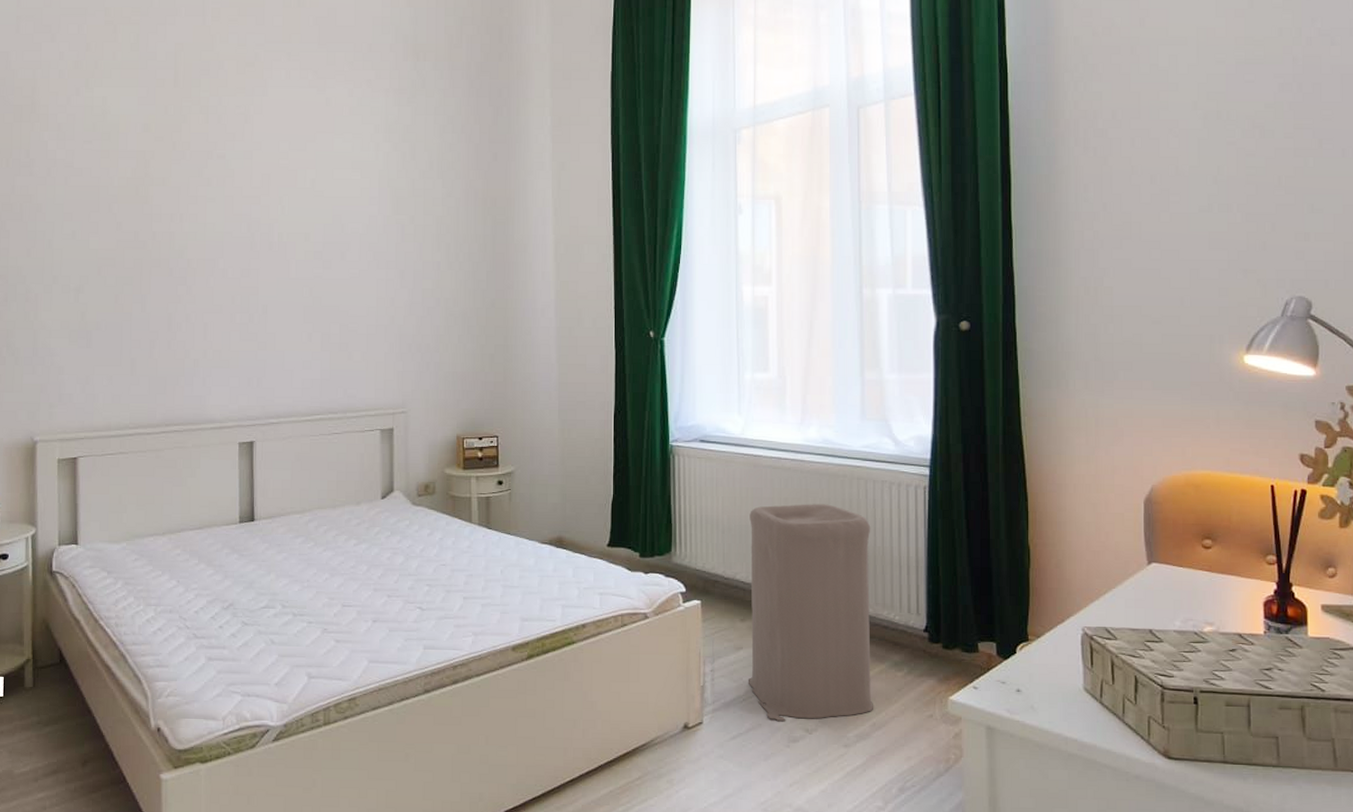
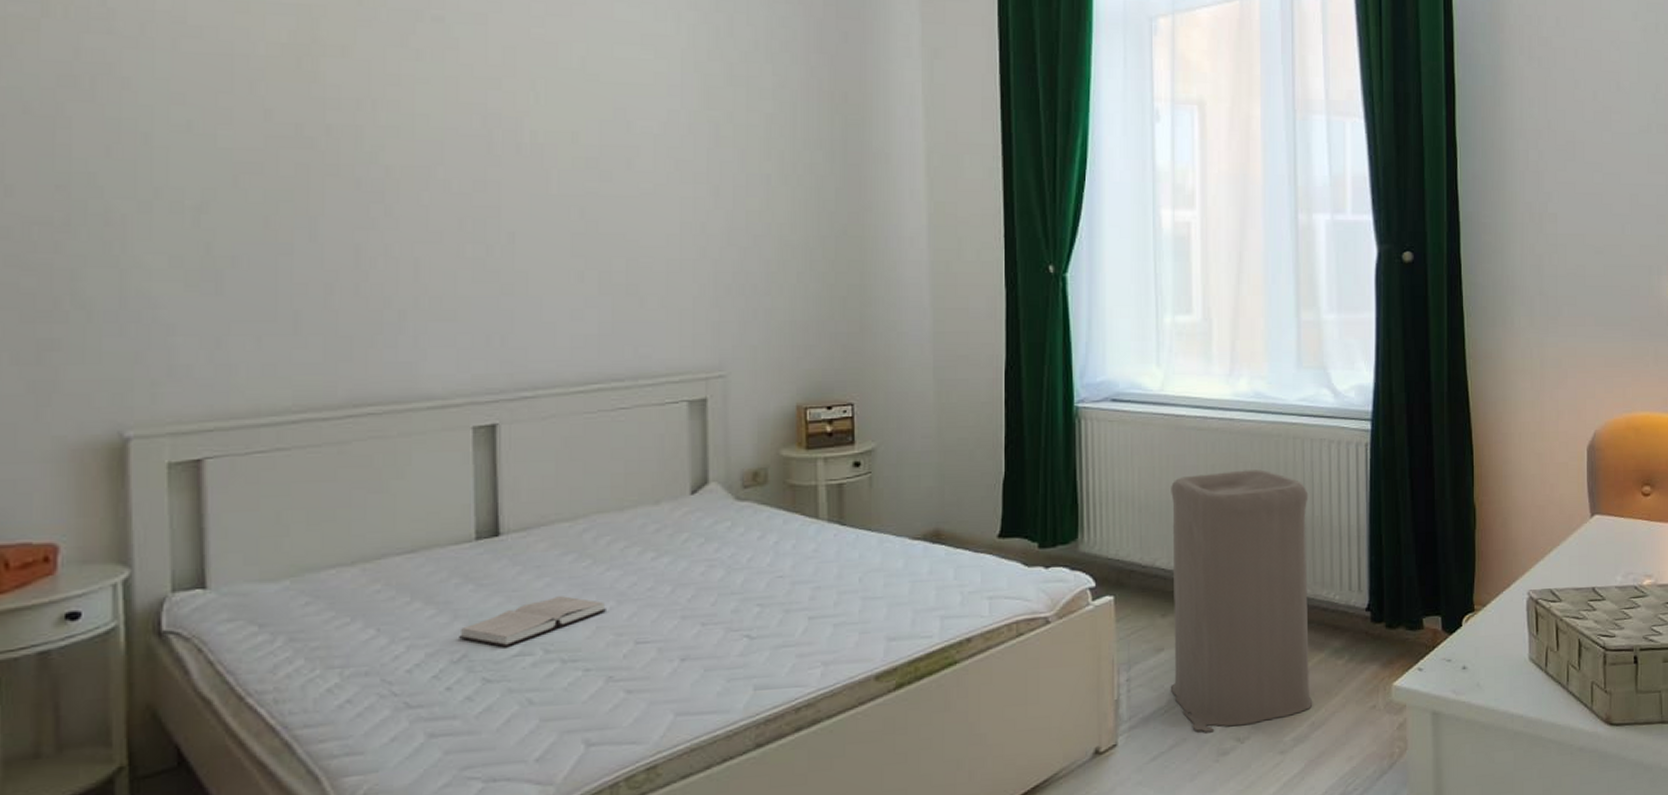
hardback book: none [228,567,323,602] -> present [459,596,606,648]

